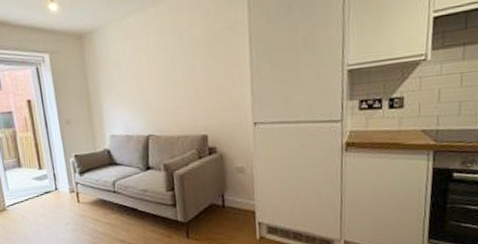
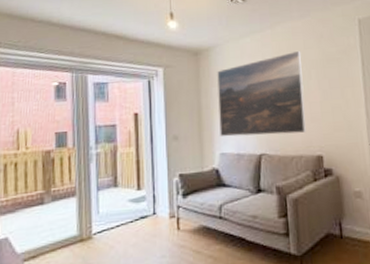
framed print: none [102,28,191,120] -> present [217,50,306,137]

